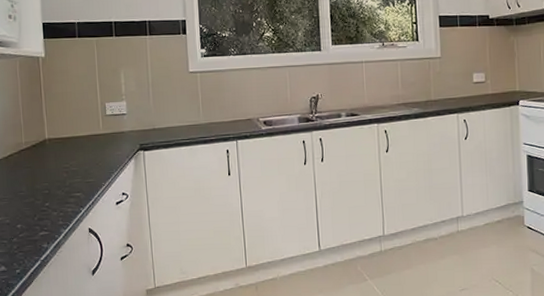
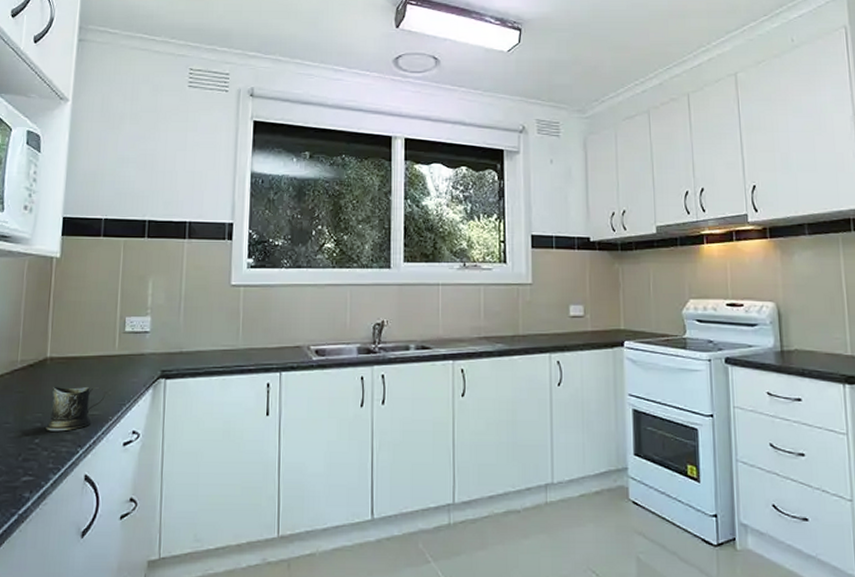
mug: none [53,160,97,197] -> present [46,386,105,431]

